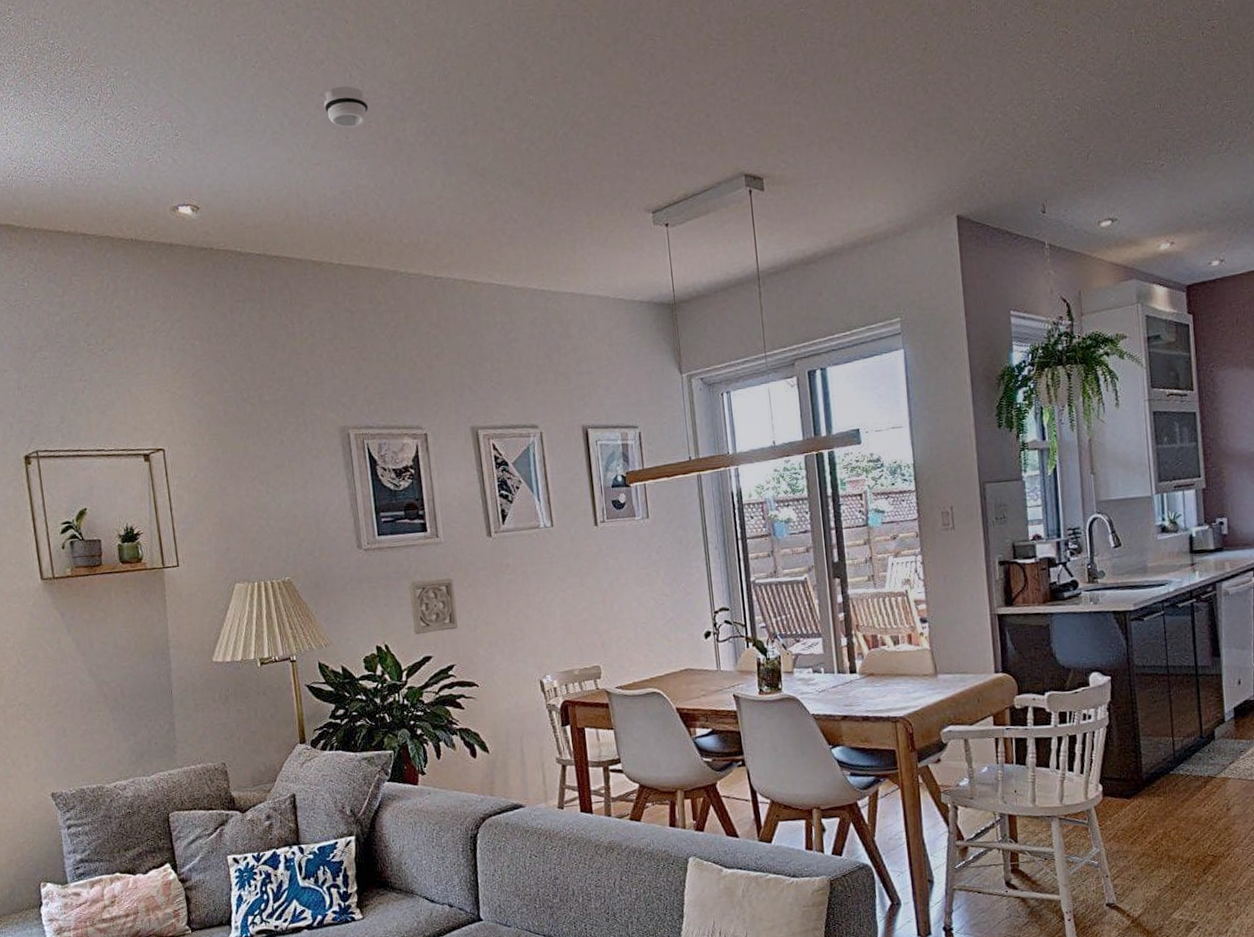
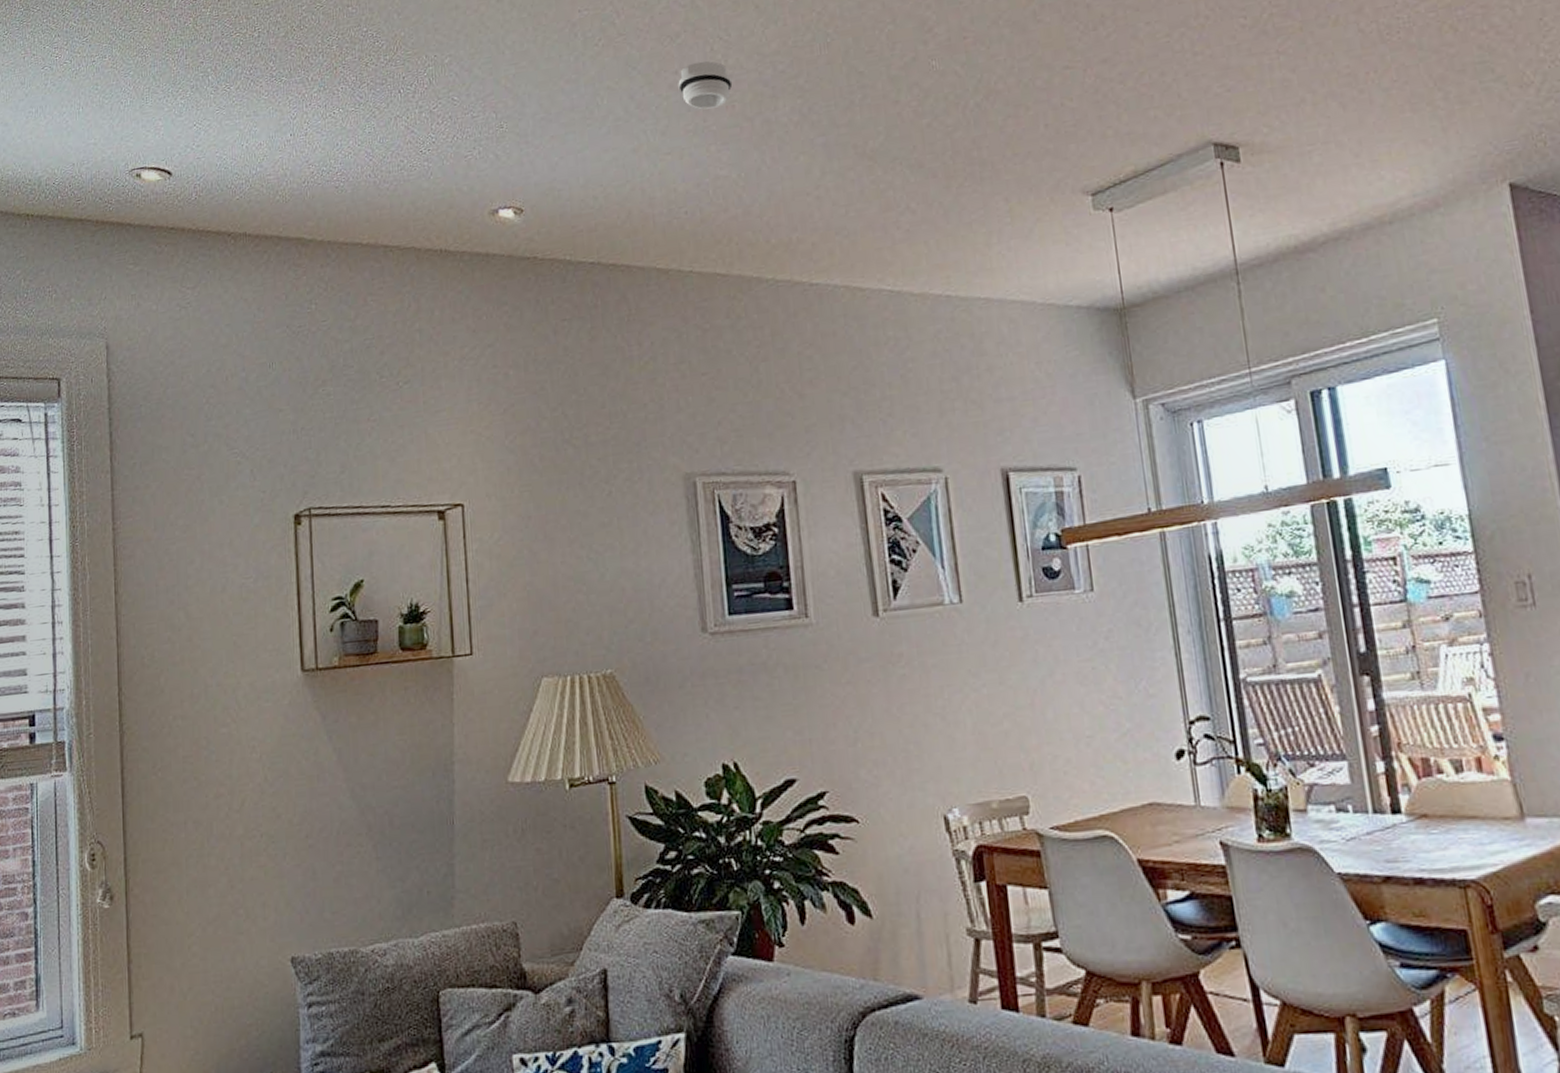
wall ornament: present [408,578,458,635] -> none [767,672,833,750]

